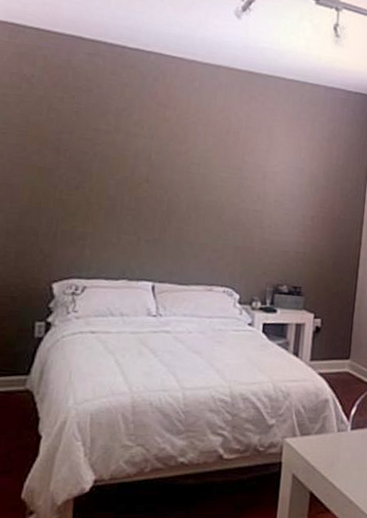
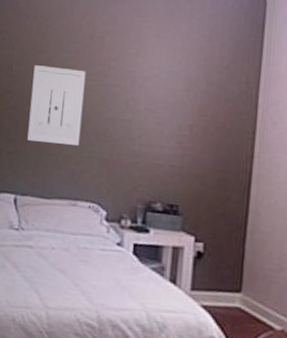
wall art: none [165,156,222,235] -> present [27,65,86,147]

